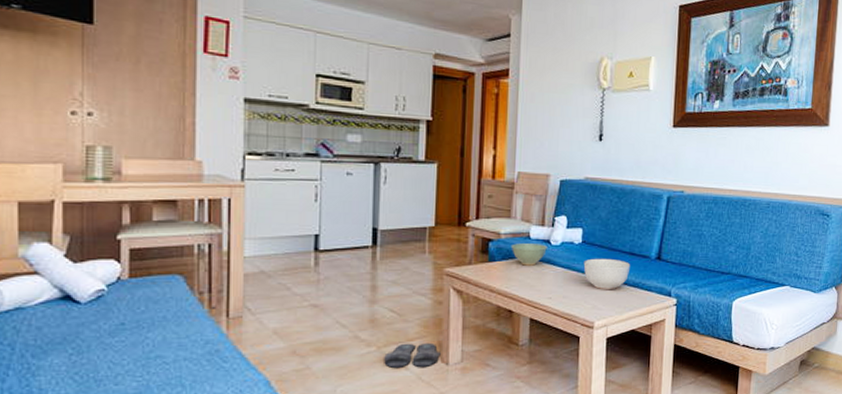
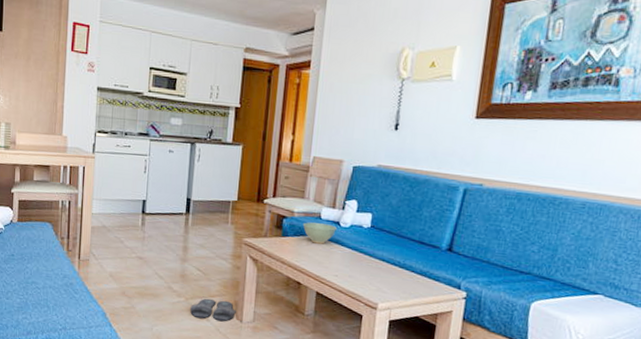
bowl: present [583,258,631,290] -> none [370,243,419,276]

